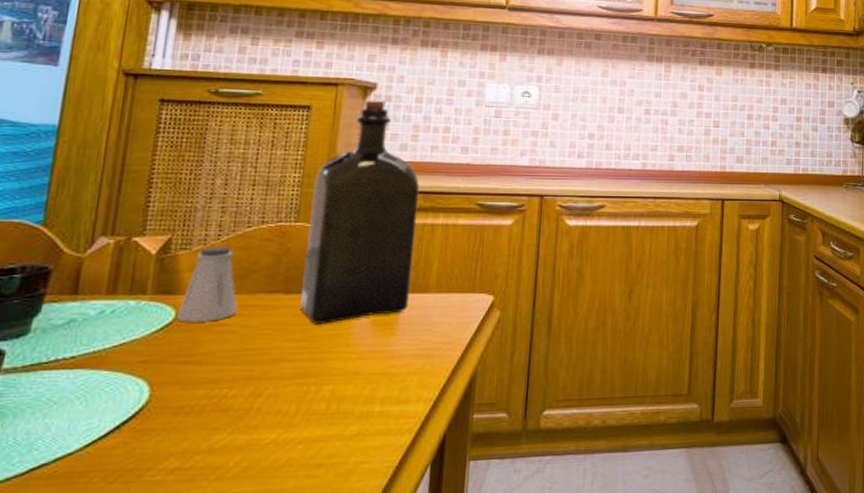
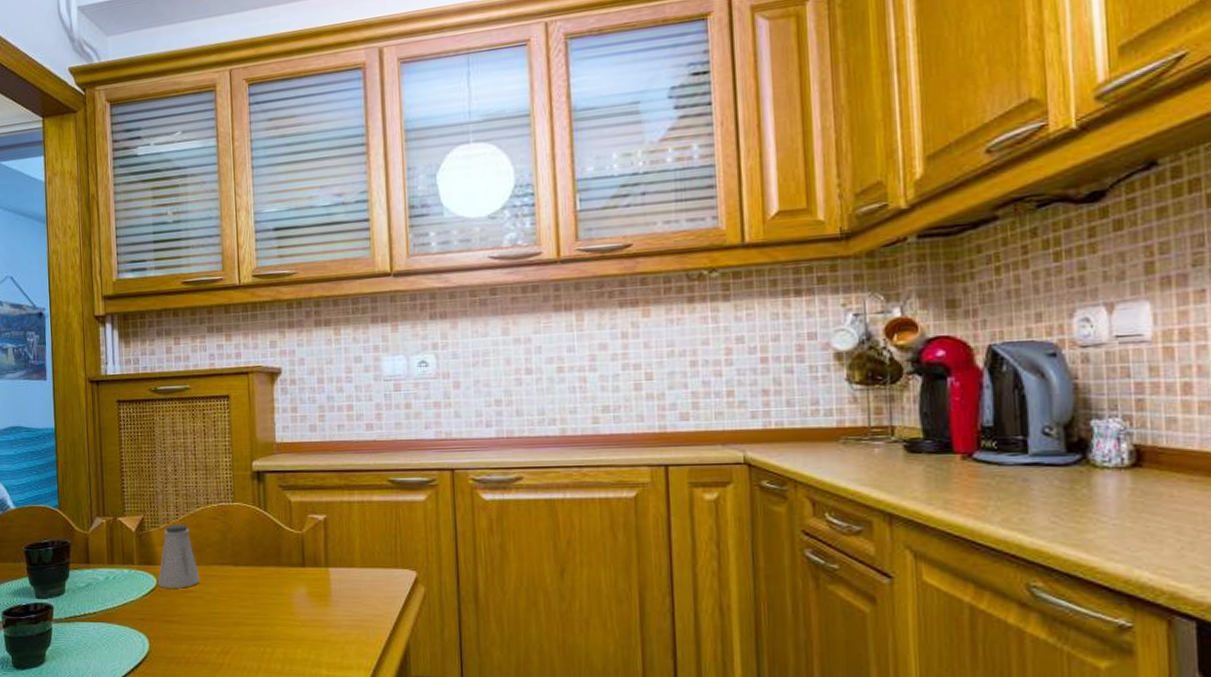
liquor: present [300,99,420,324] -> none [242,384,337,594]

